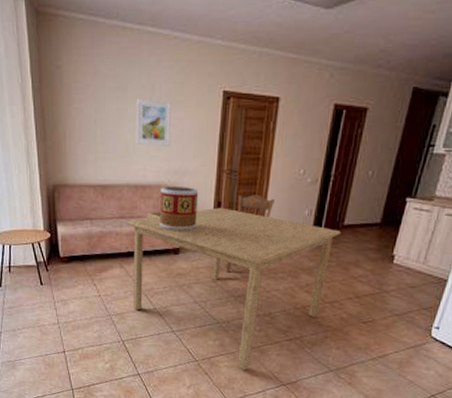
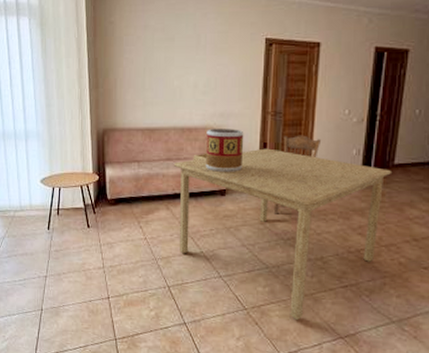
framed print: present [135,99,171,146] -> none [182,48,216,91]

